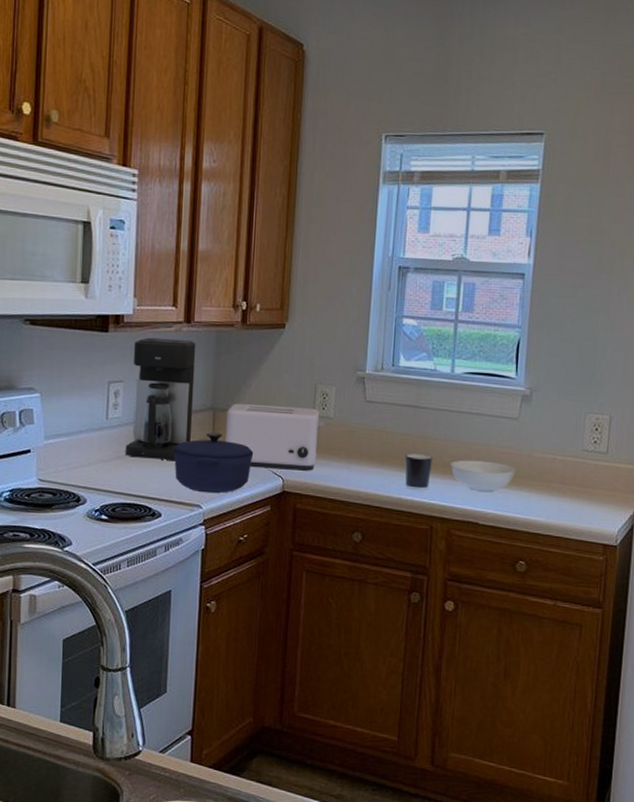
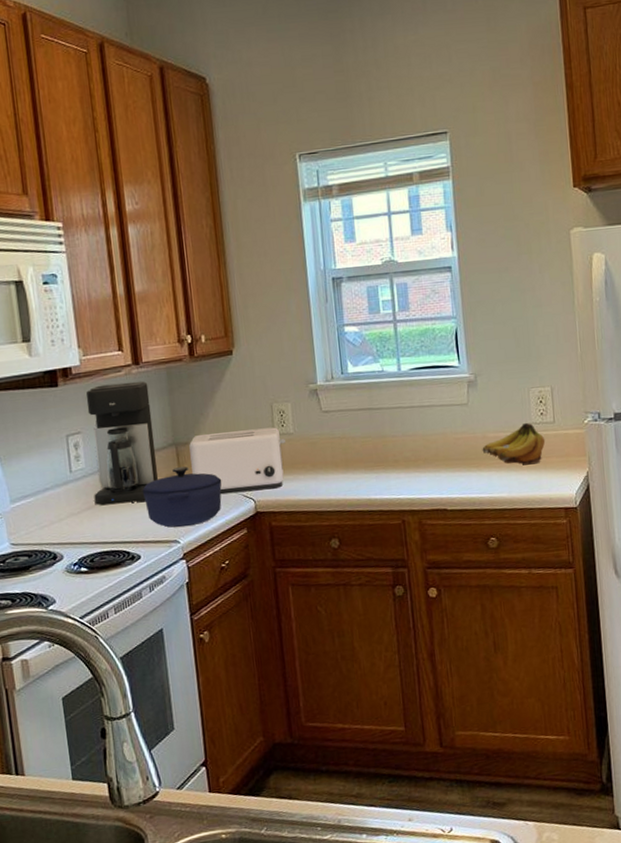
mug: present [405,453,434,491] -> none [368,453,395,489]
bowl: present [450,460,516,492] -> none [412,448,474,479]
fruit: none [525,449,595,493] -> present [482,423,546,465]

